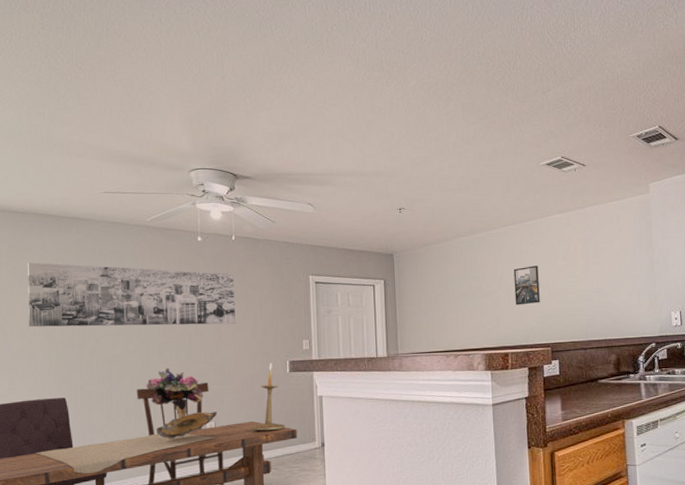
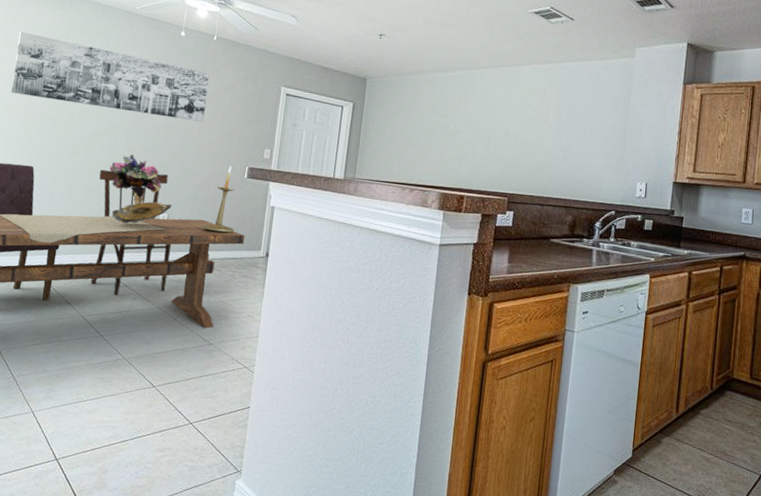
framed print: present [513,265,540,306] -> none [479,112,509,151]

